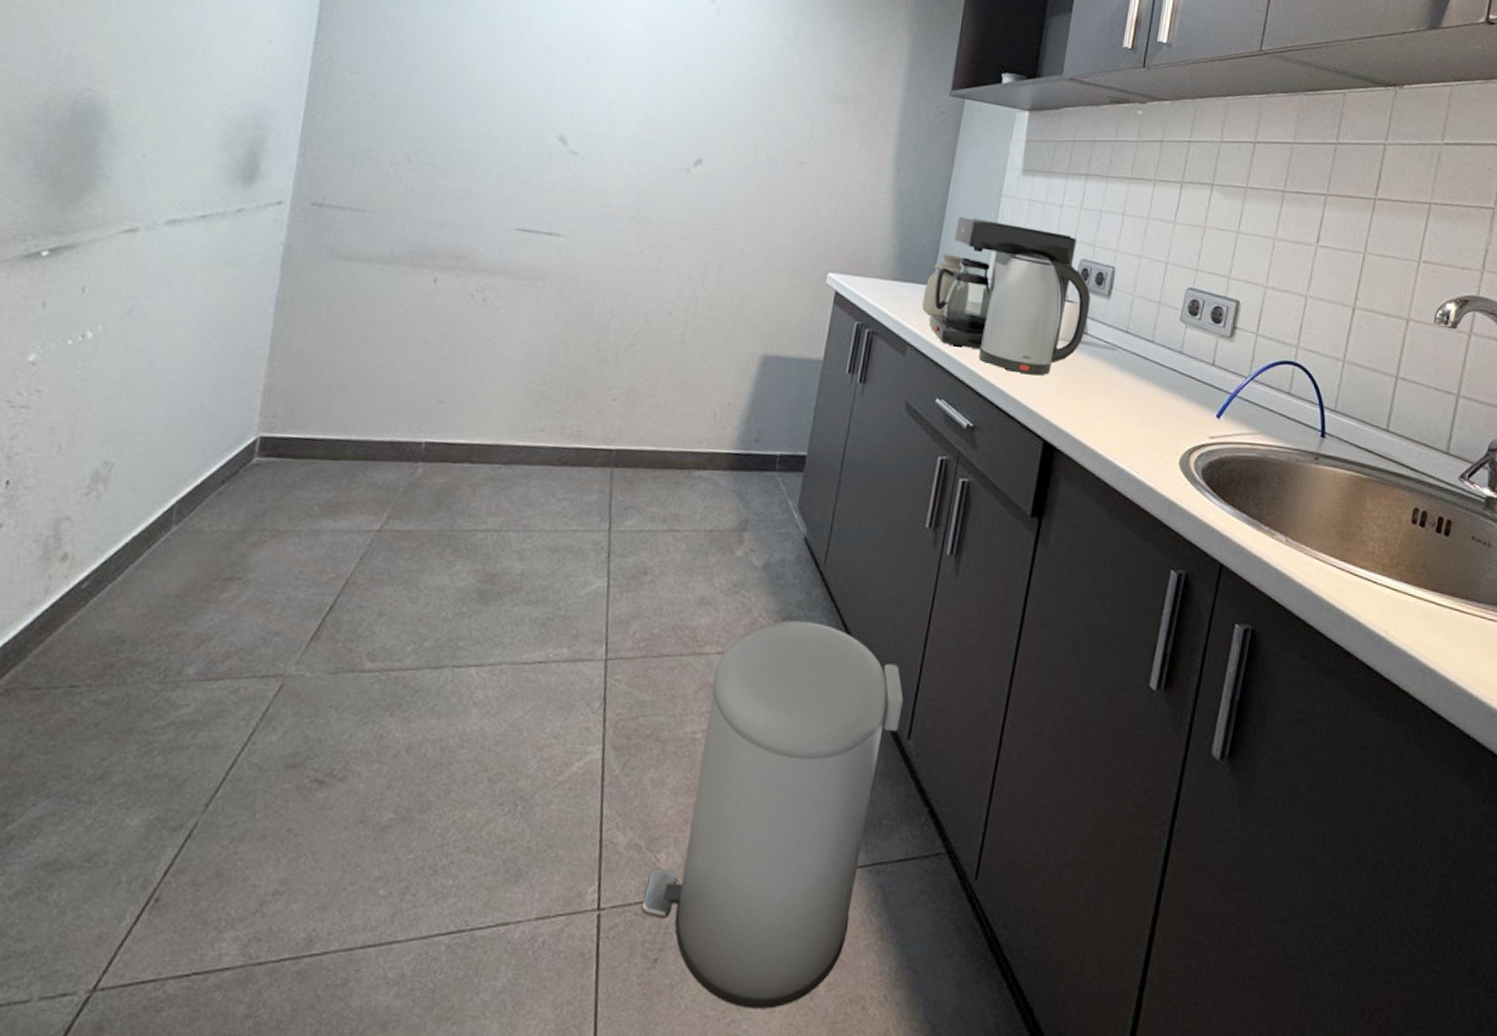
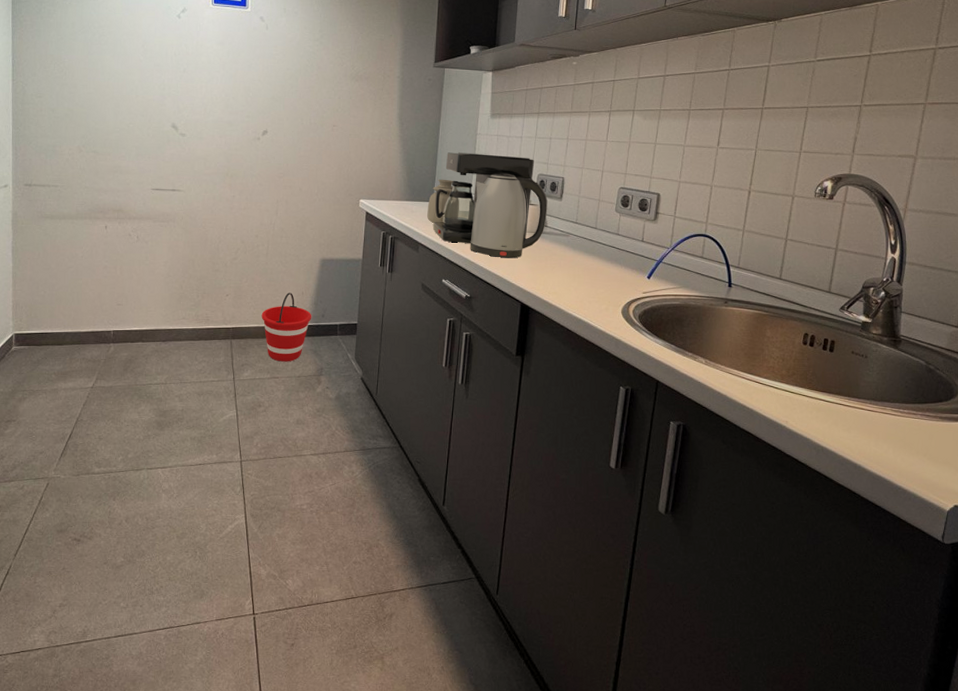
pedal bin: present [641,620,904,1009] -> none [280,432,437,675]
bucket: none [663,402,740,508] -> present [261,293,312,362]

